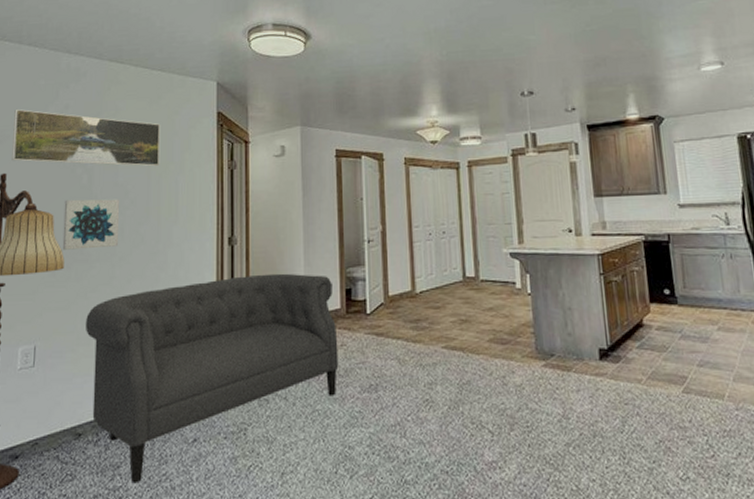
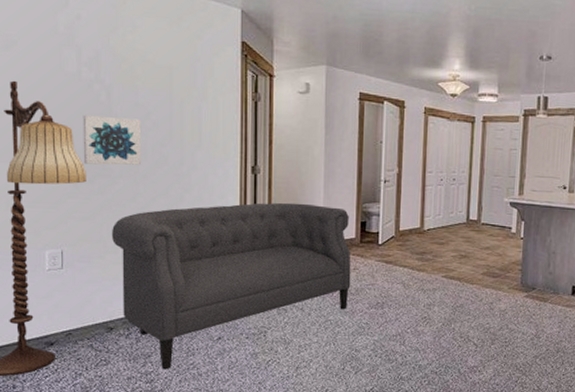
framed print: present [12,109,161,167] -> none [20,14,182,91]

